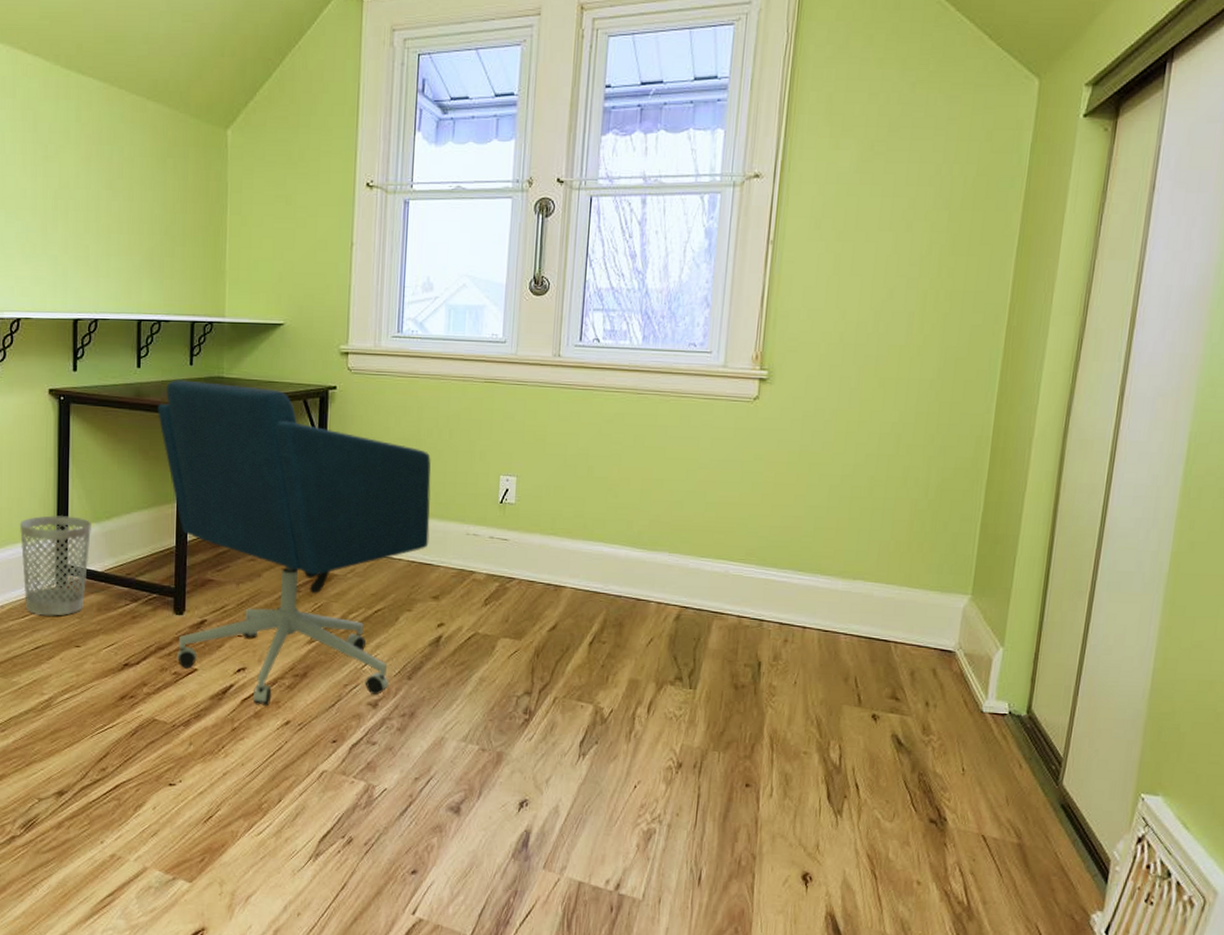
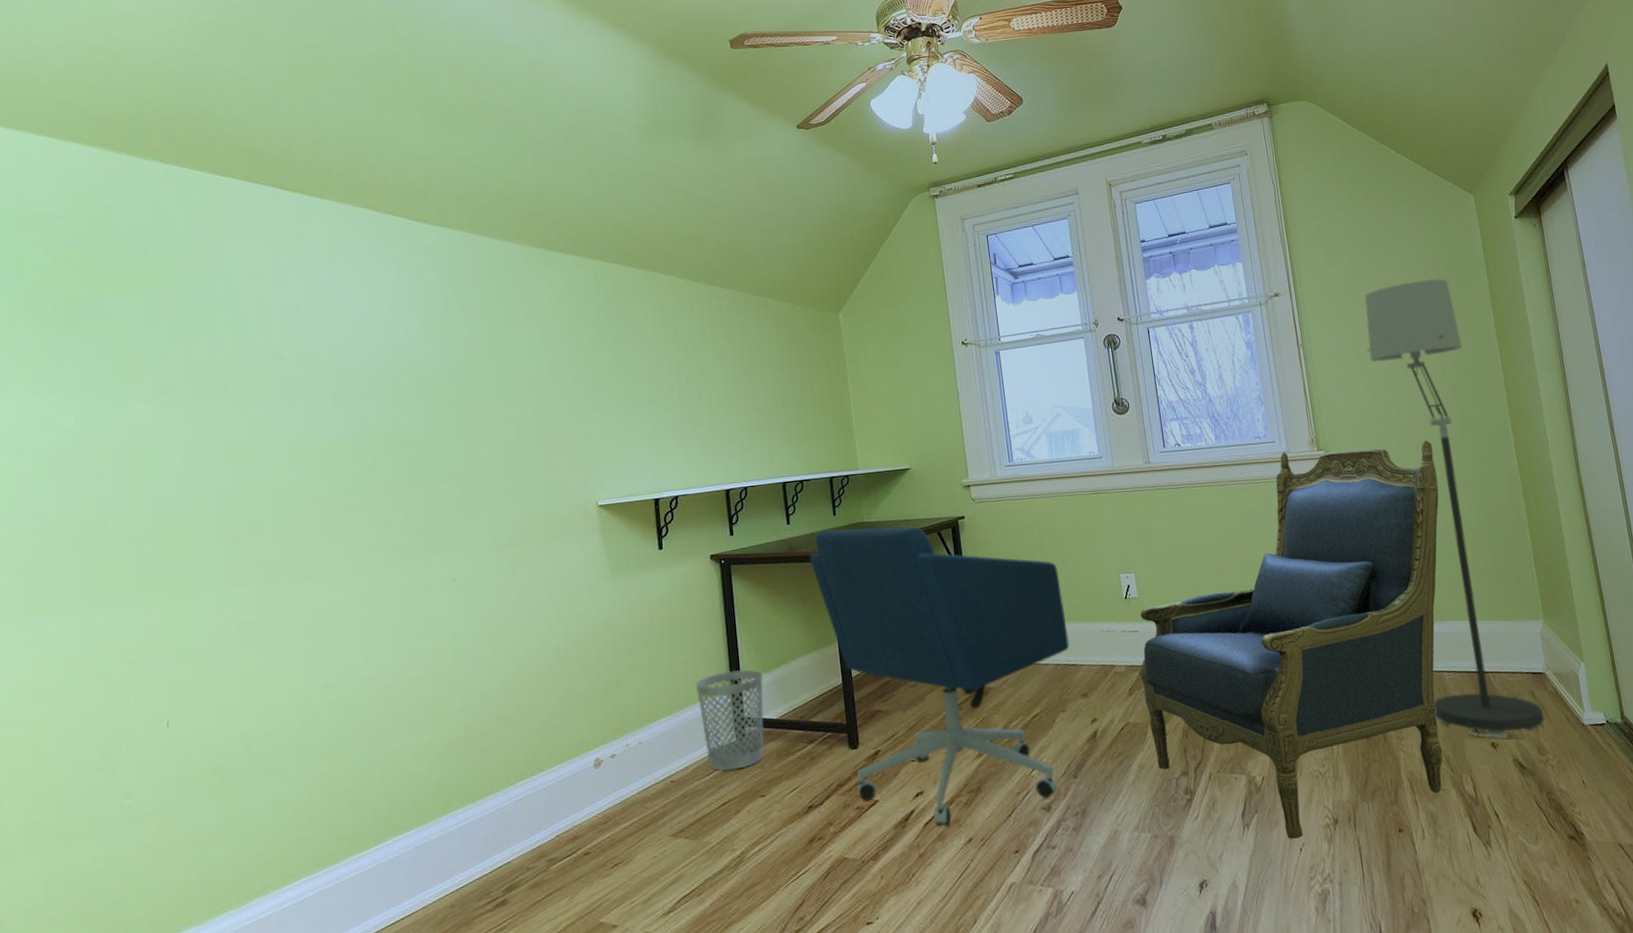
armchair: none [500,365,898,776] -> present [1139,440,1443,839]
floor lamp: none [818,180,975,713] -> present [1365,279,1544,739]

